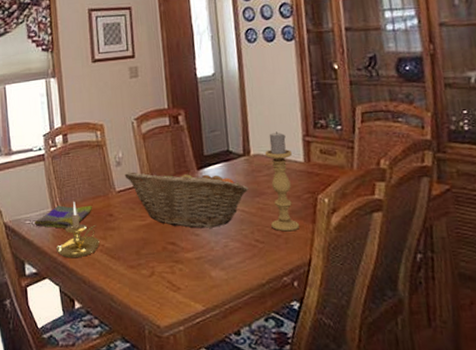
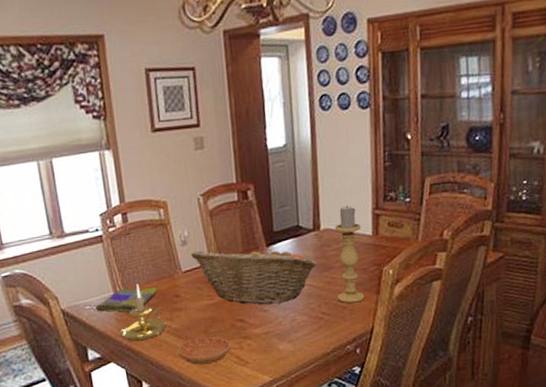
saucer: none [110,258,163,287] -> present [178,336,231,364]

